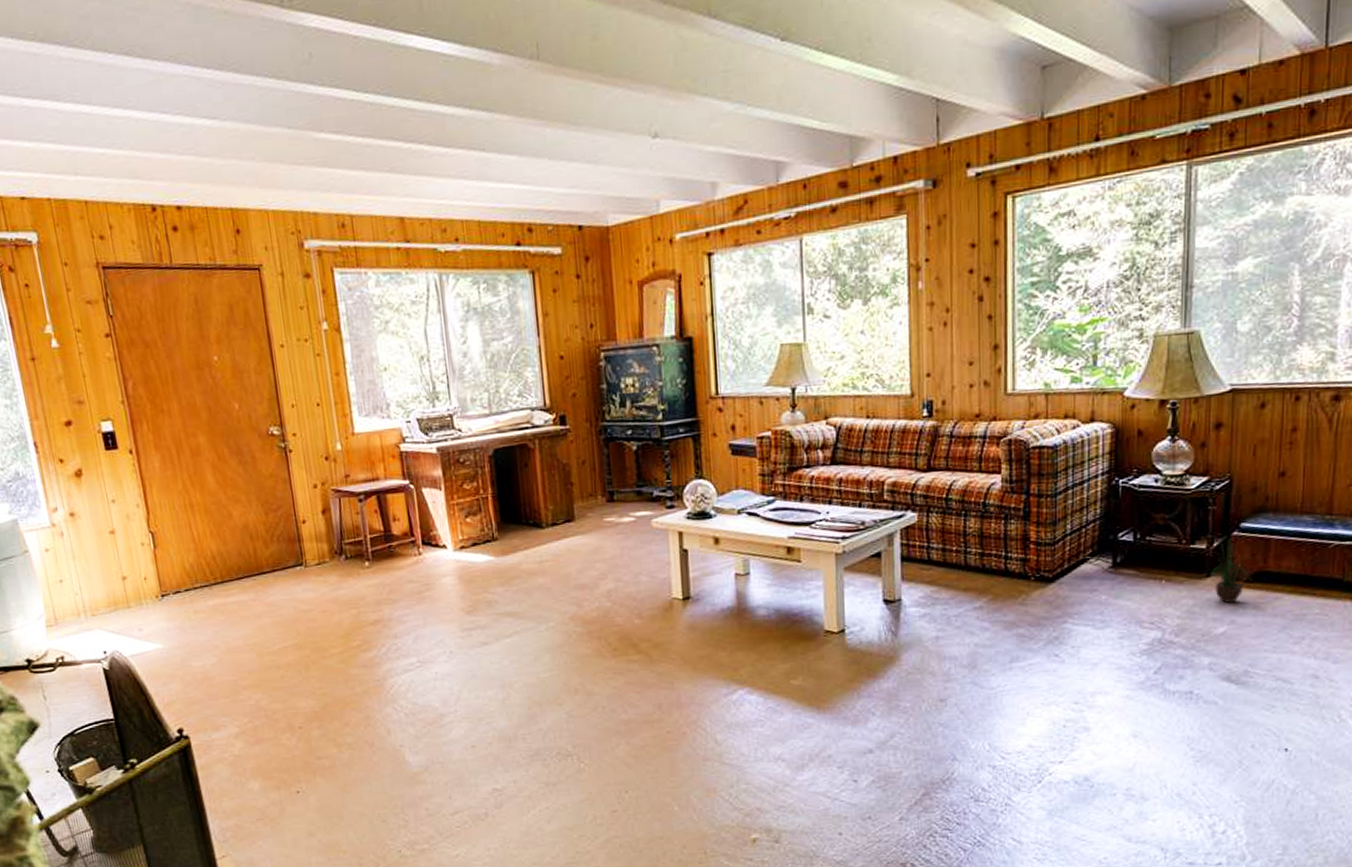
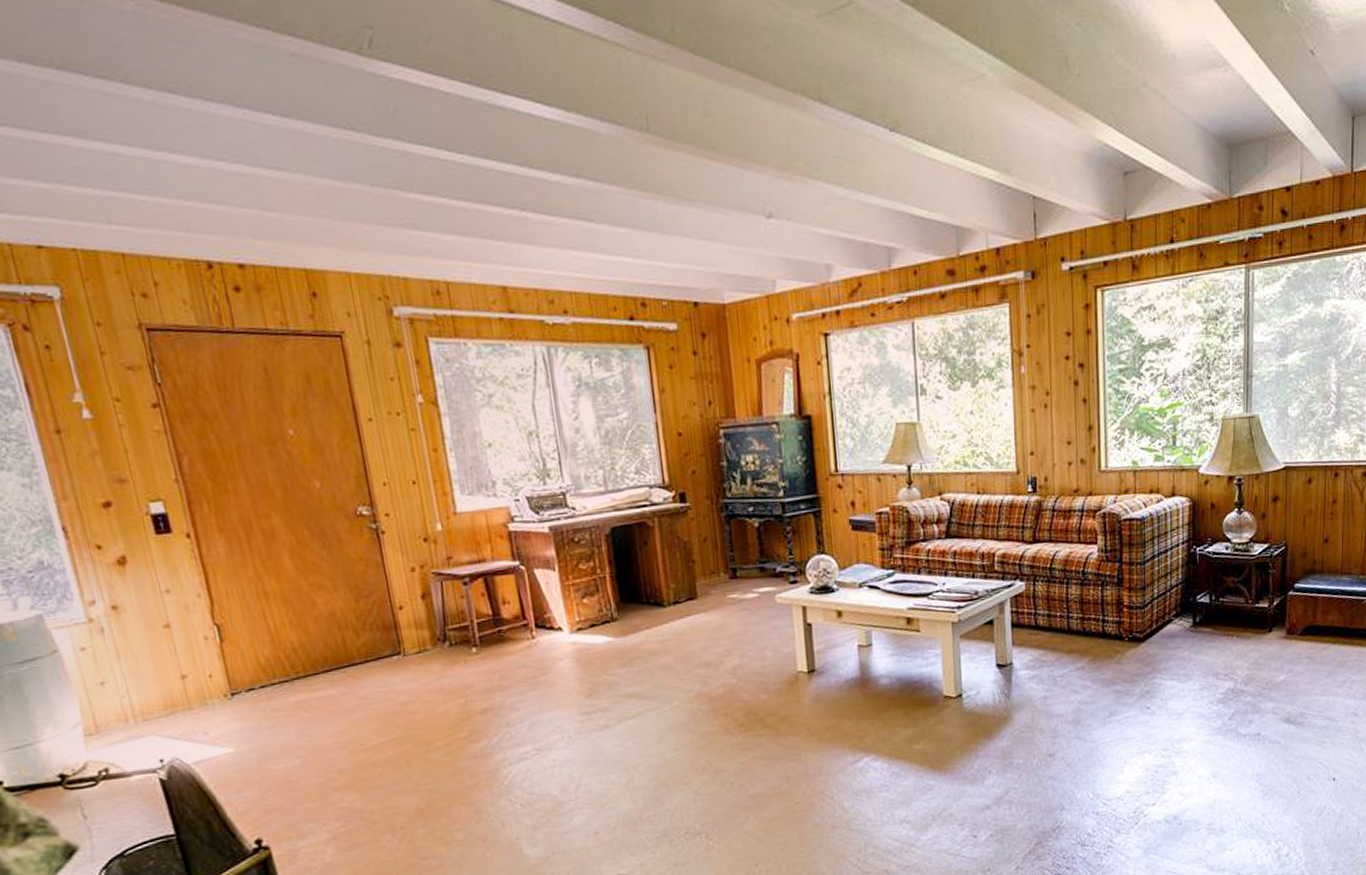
potted plant: present [1210,539,1253,604] -> none [1272,598,1305,655]

